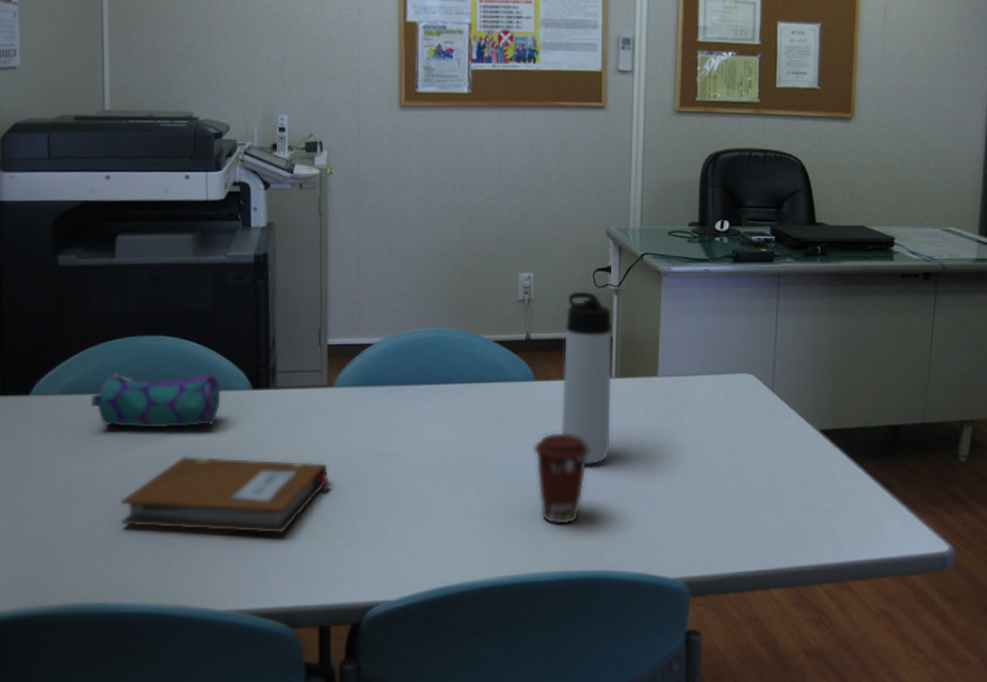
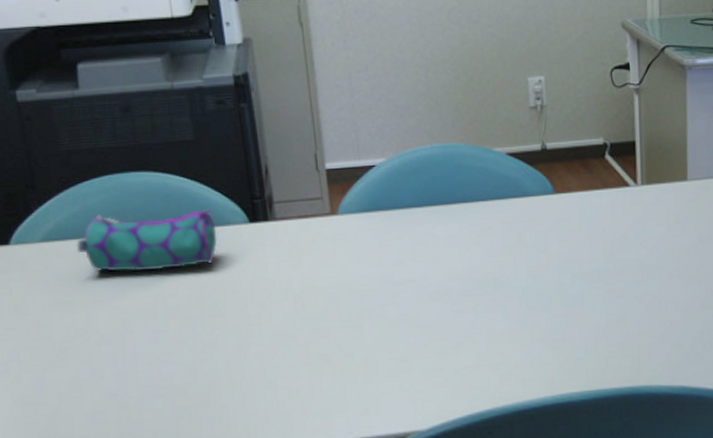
notebook: present [120,456,331,534] -> none [124,294,346,374]
coffee cup: present [533,431,590,525] -> none [557,246,620,344]
thermos bottle: present [560,291,613,465] -> none [583,92,641,279]

